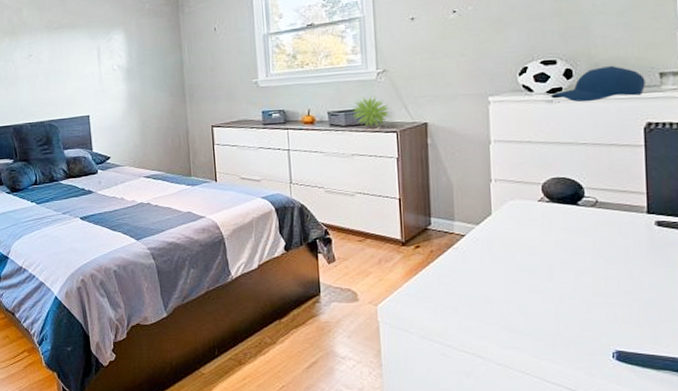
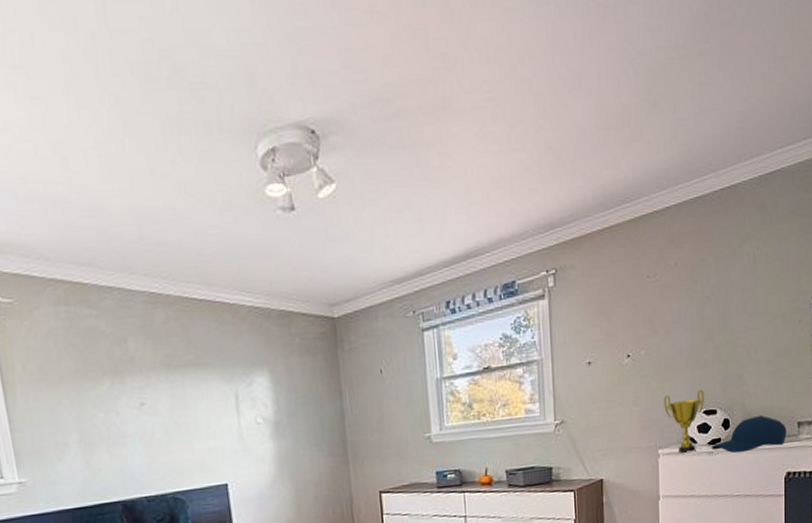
plant: present [351,95,392,129] -> none [530,450,570,488]
trophy: none [494,40,542,101] -> present [664,389,704,453]

